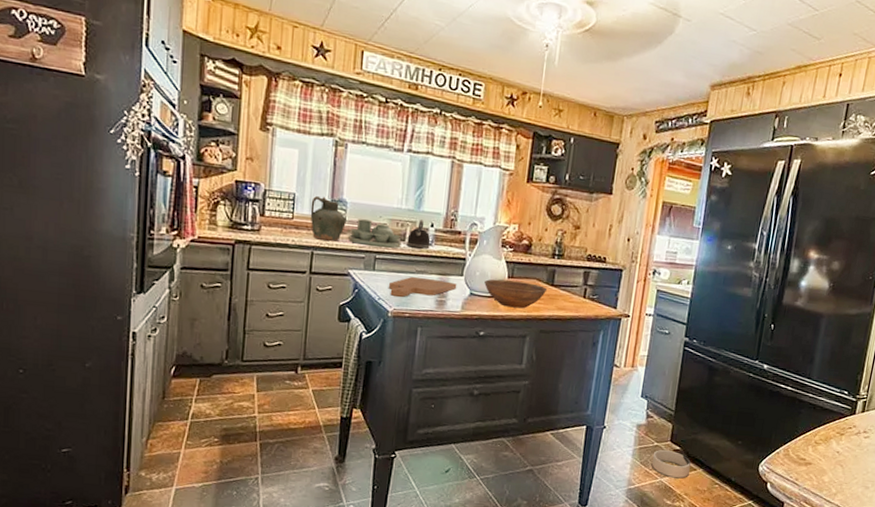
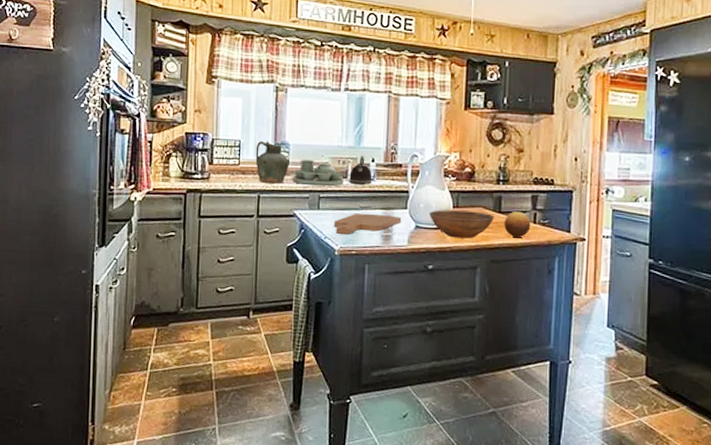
fruit: none [555,285,581,311] -> present [504,211,531,238]
pet bowl: present [651,449,691,479] -> none [627,385,672,418]

